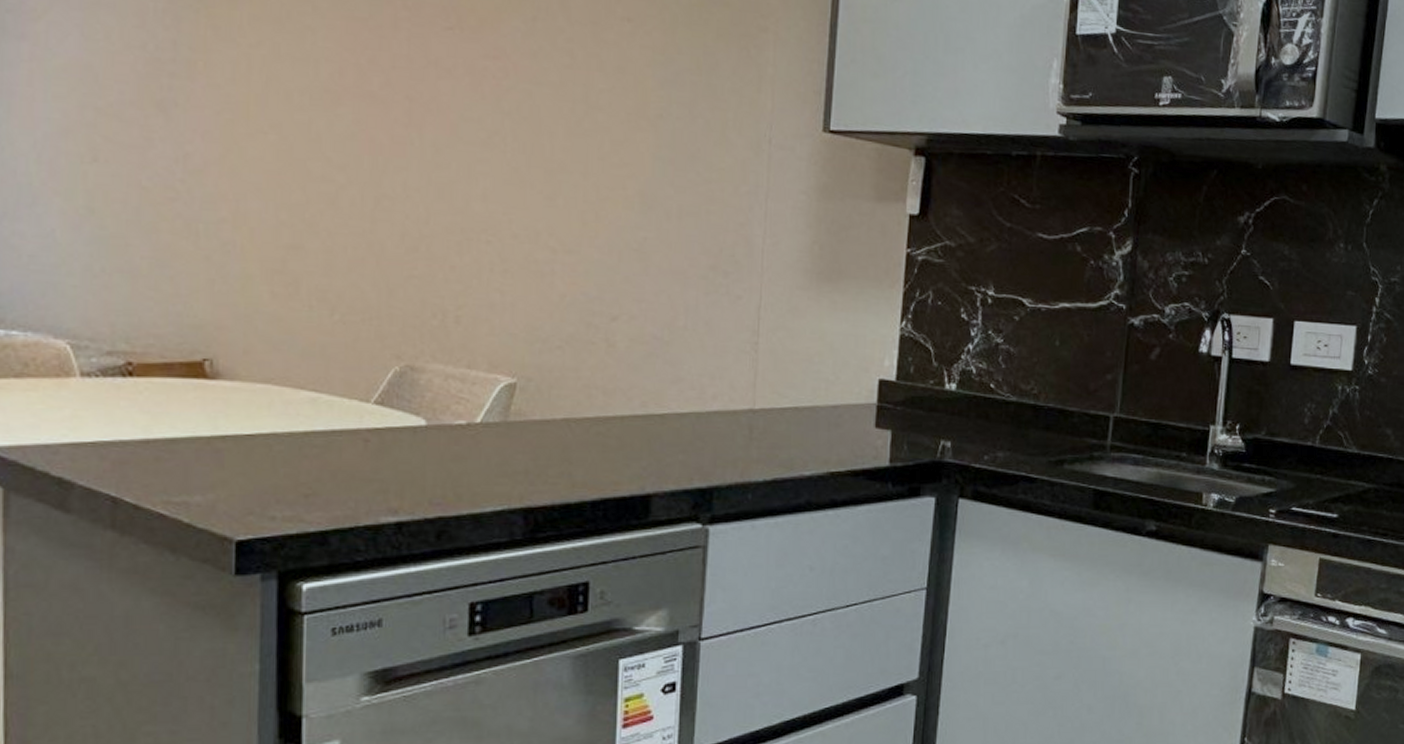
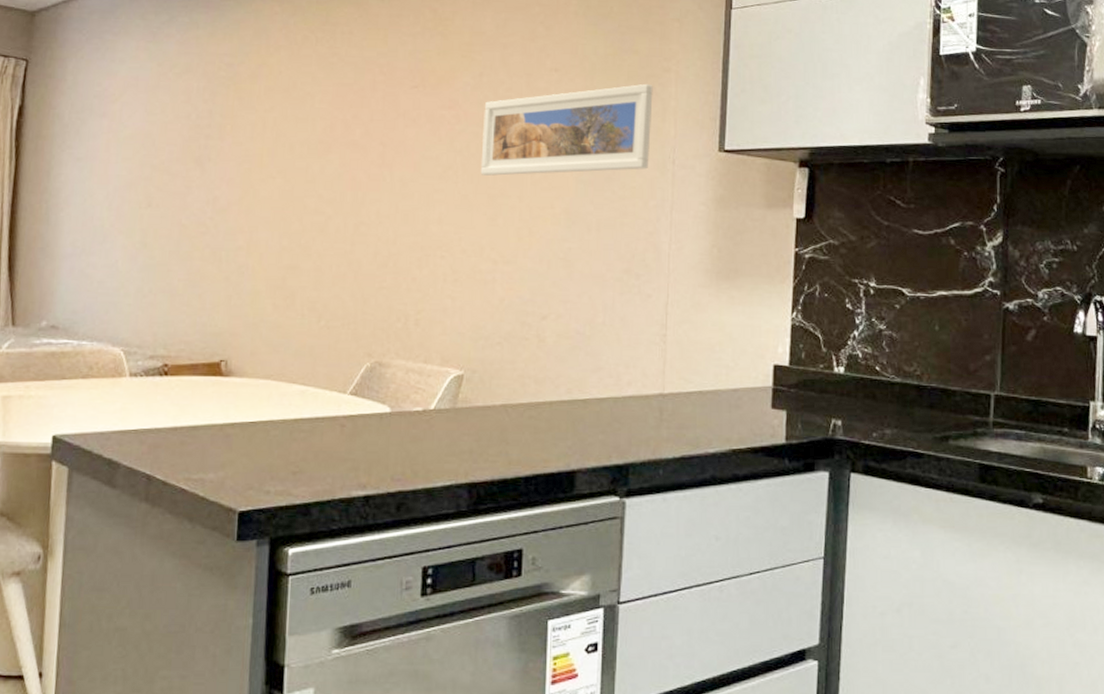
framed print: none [534,44,747,148] -> present [480,83,653,176]

